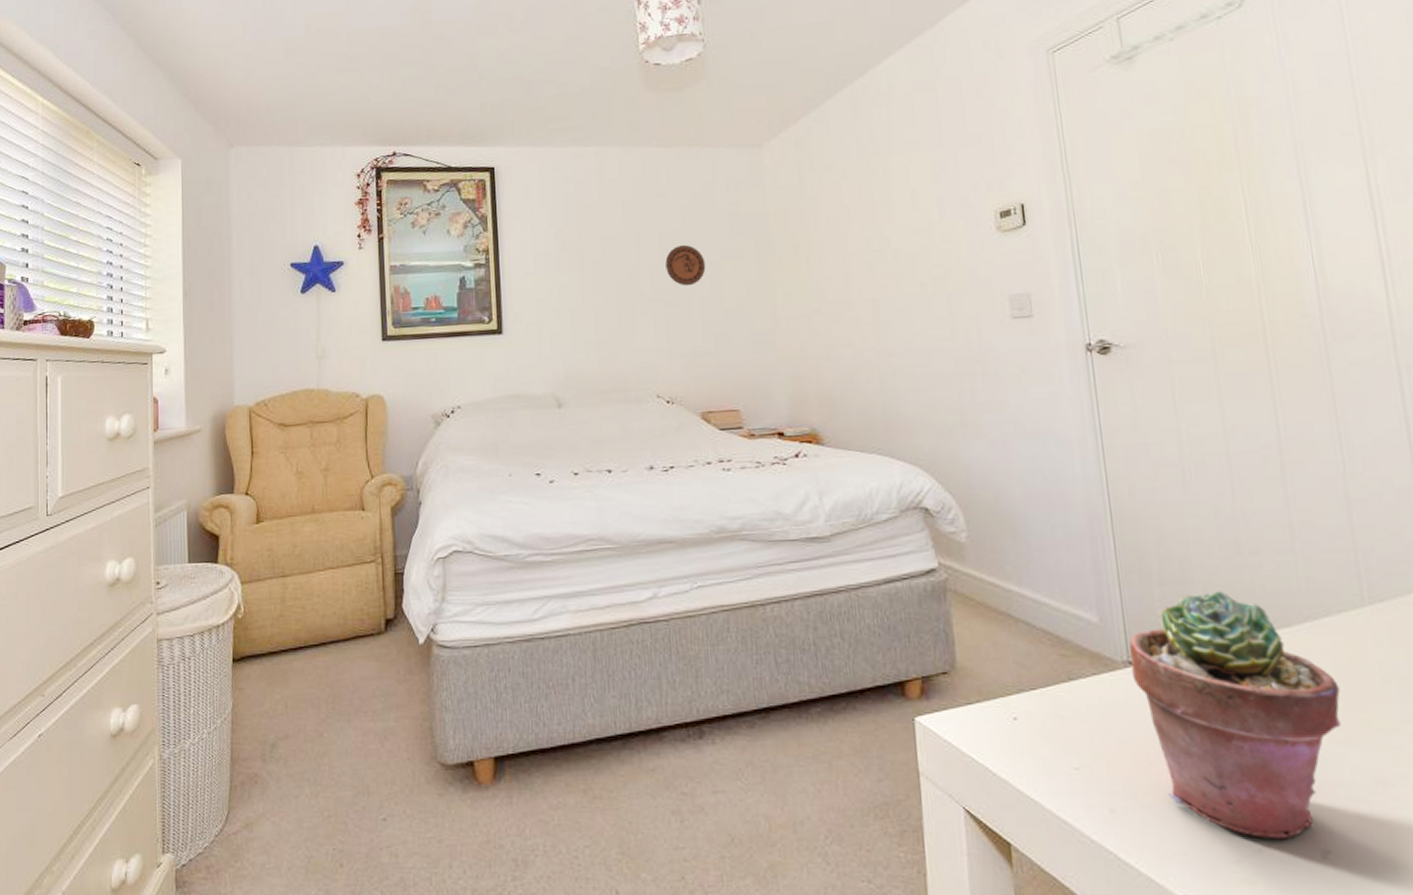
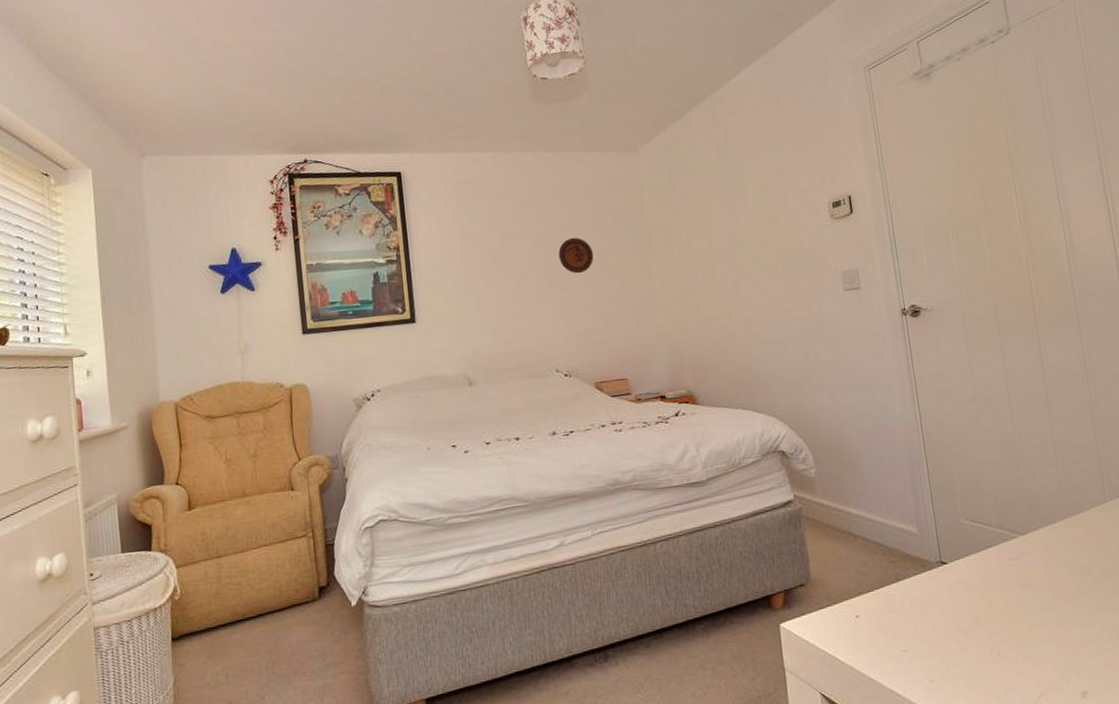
potted succulent: present [1129,591,1341,840] -> none [941,499,1093,688]

